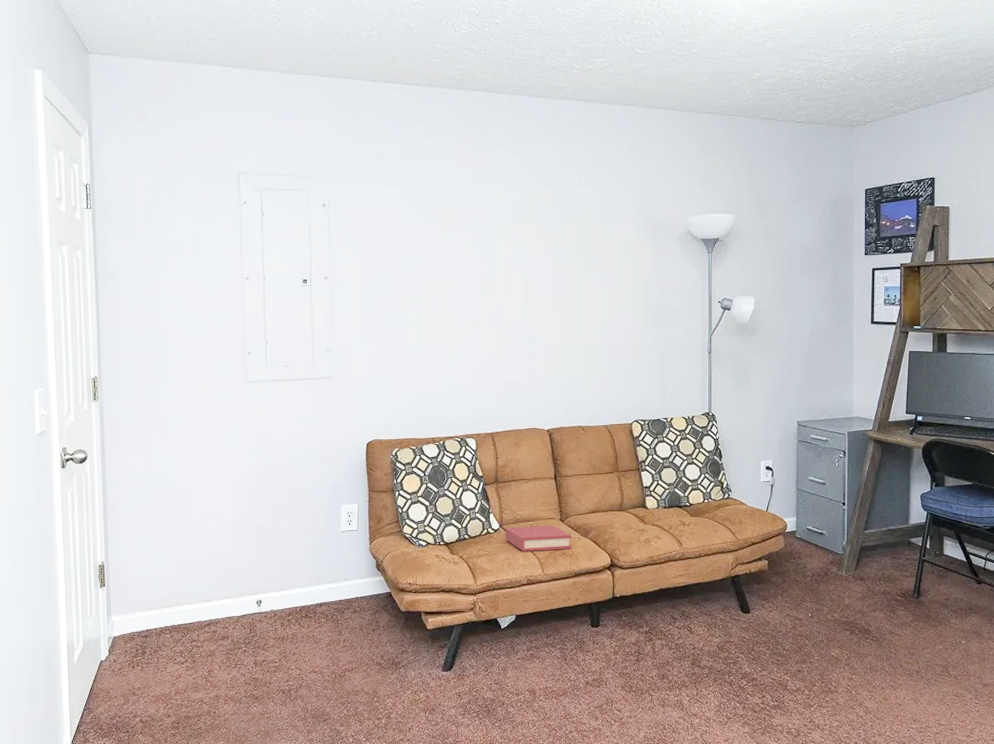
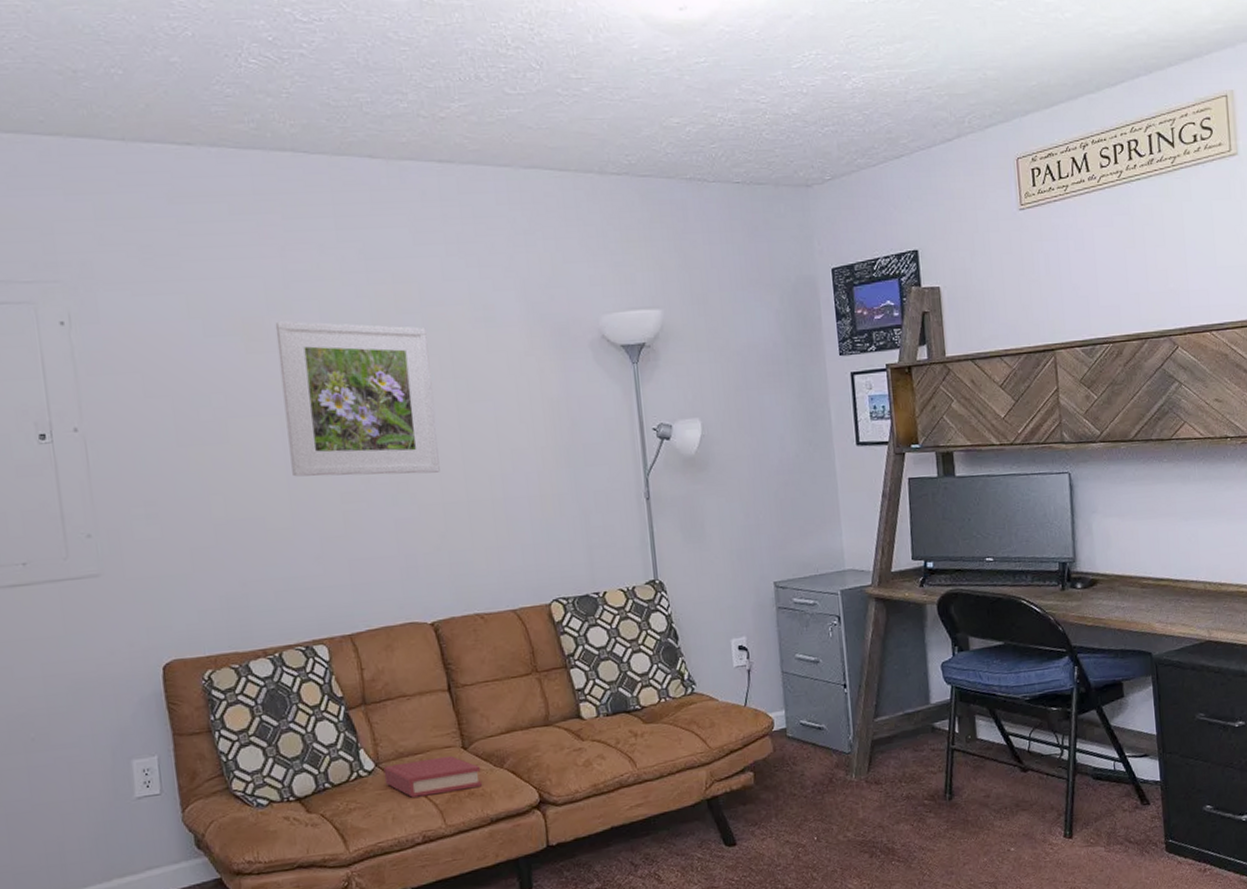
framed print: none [461,210,564,323] -> present [275,321,440,477]

